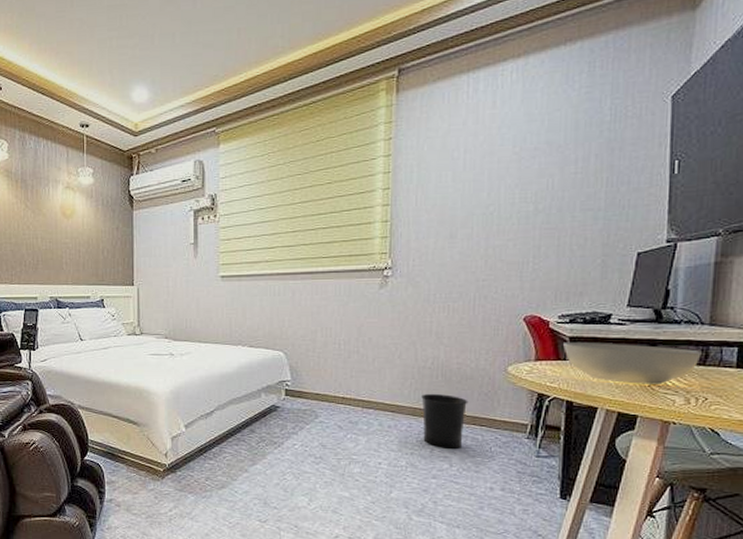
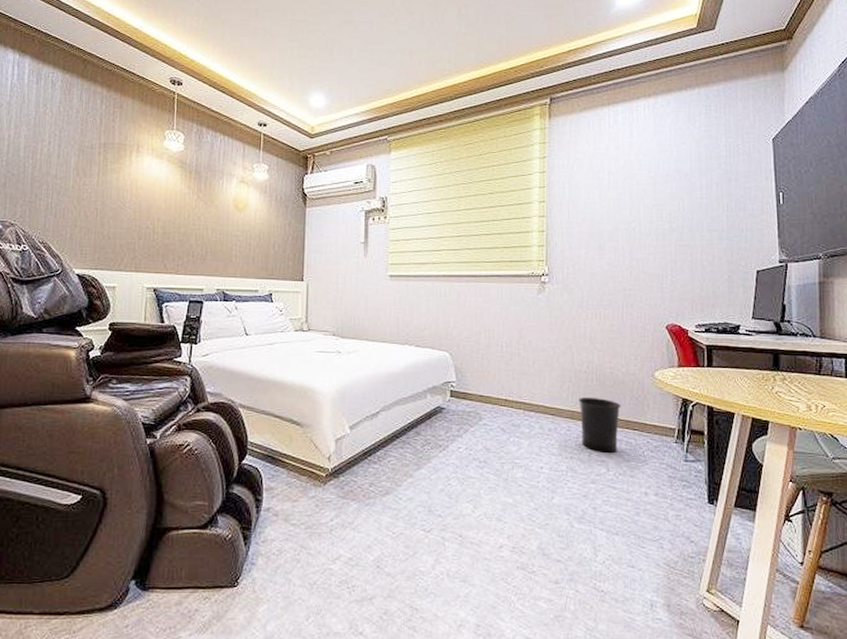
bowl: present [563,343,702,384] -> none [701,351,817,392]

